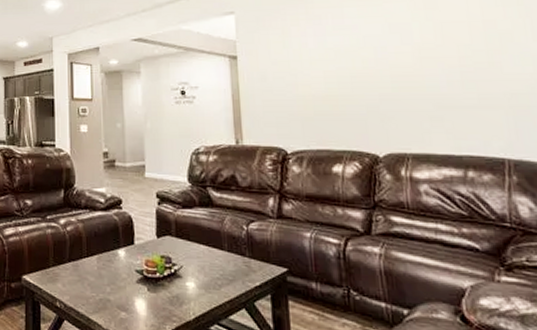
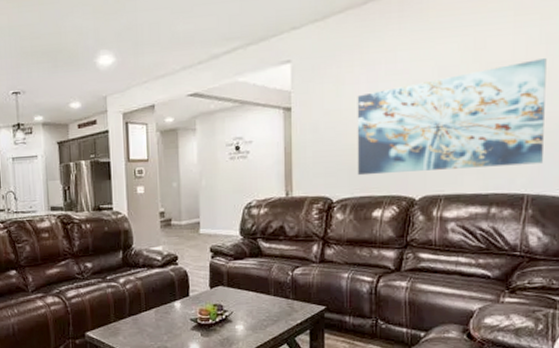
wall art: none [305,20,520,128] -> present [357,58,547,176]

